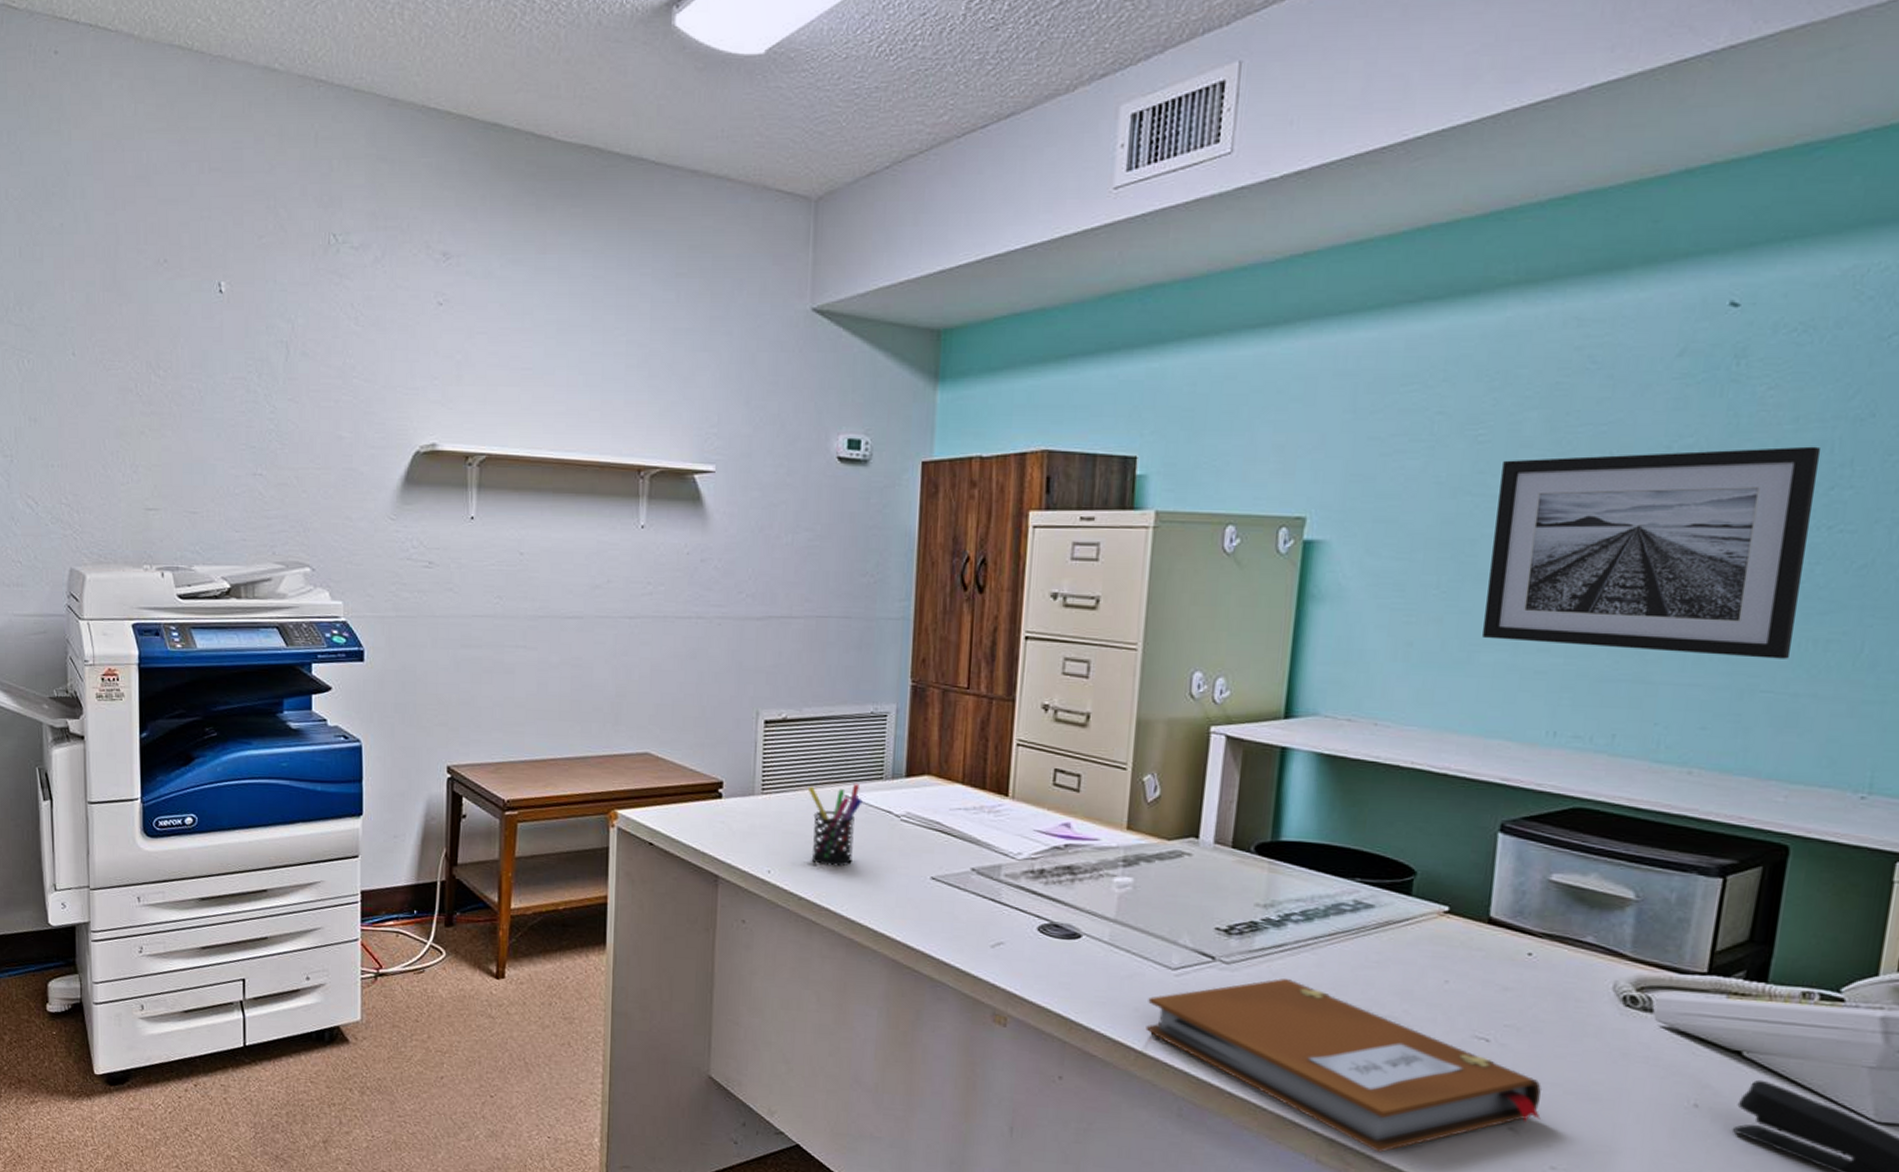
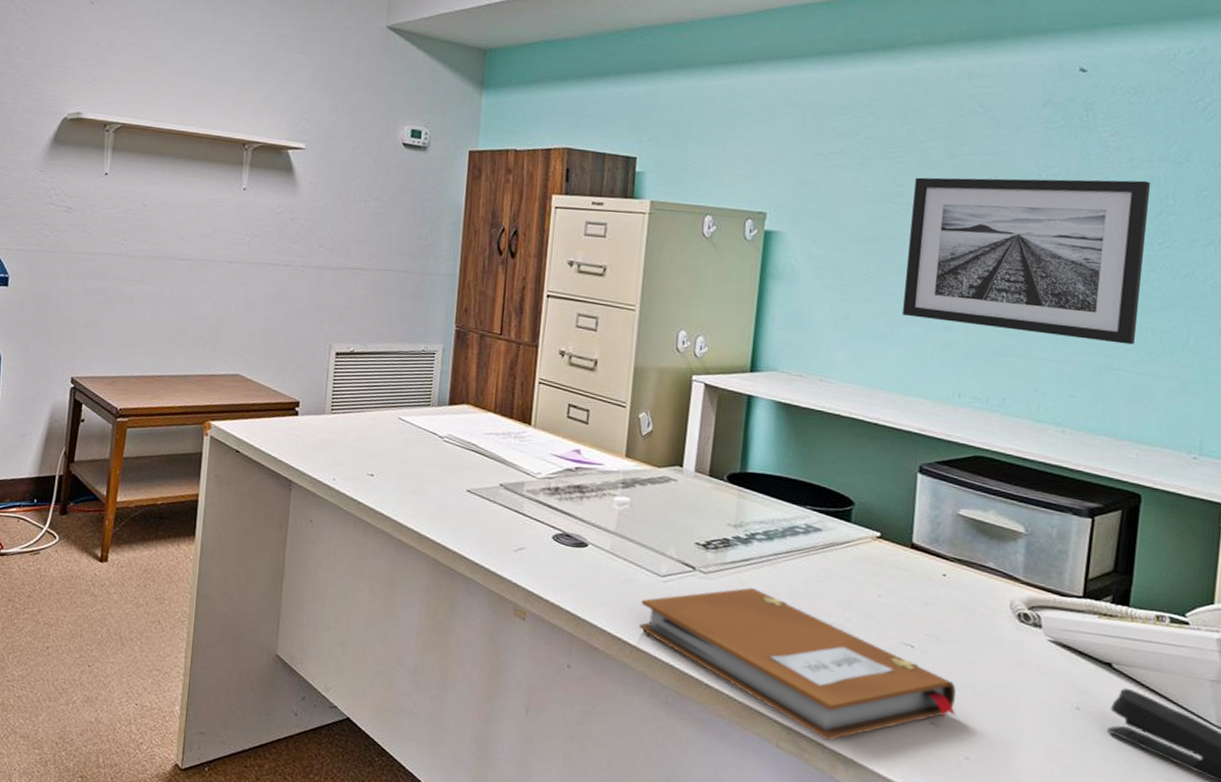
pen holder: present [807,784,863,868] -> none [368,409,413,478]

